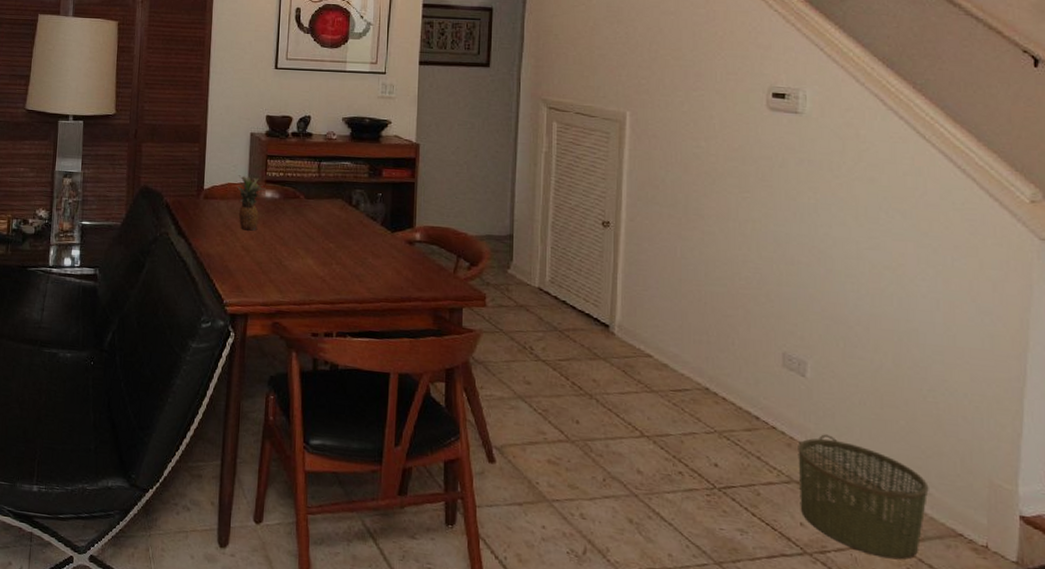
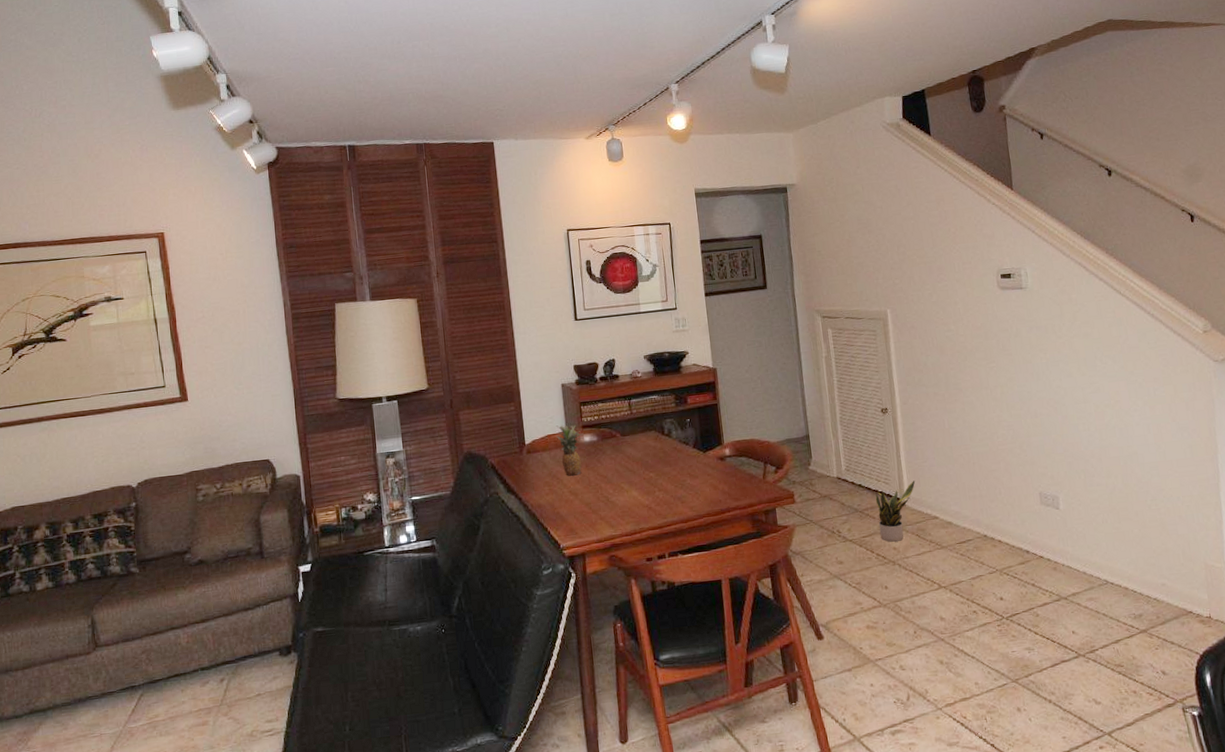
potted plant: none [579,309,631,374] -> present [875,480,916,542]
basket: present [798,434,929,560] -> none [1061,553,1163,645]

